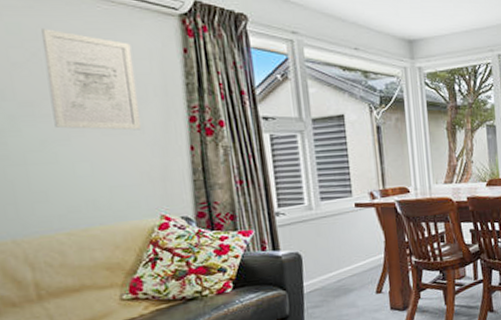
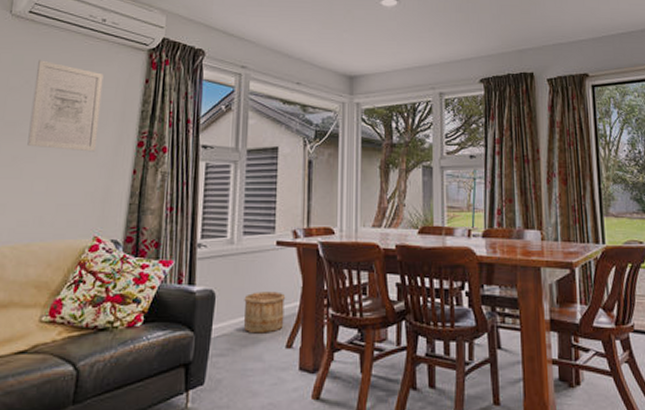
wooden bucket: none [330,247,372,285] -> present [243,291,286,334]

